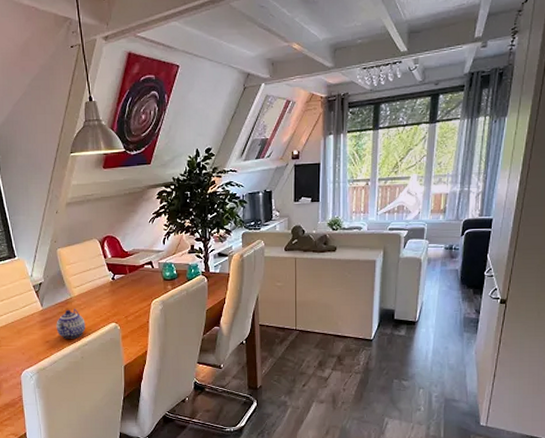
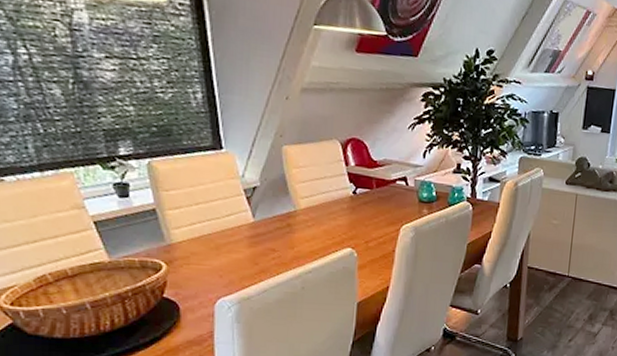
teapot: present [56,308,86,339] -> none [271,224,312,263]

